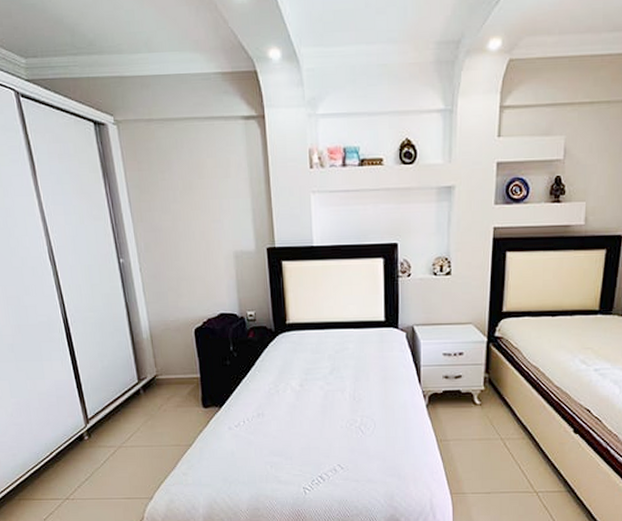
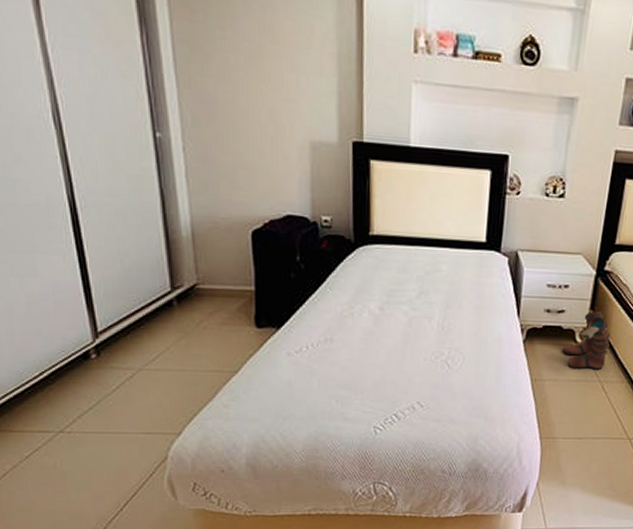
boots: none [463,374,507,428] -> present [562,311,610,369]

